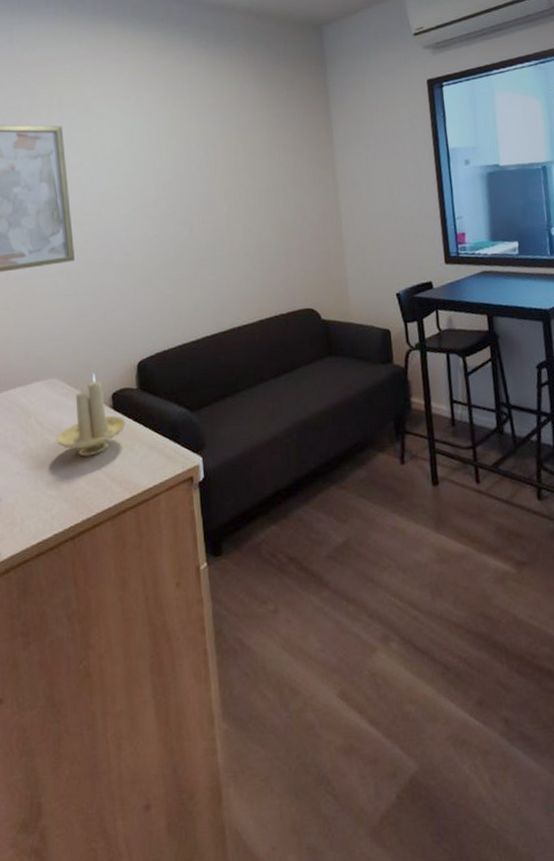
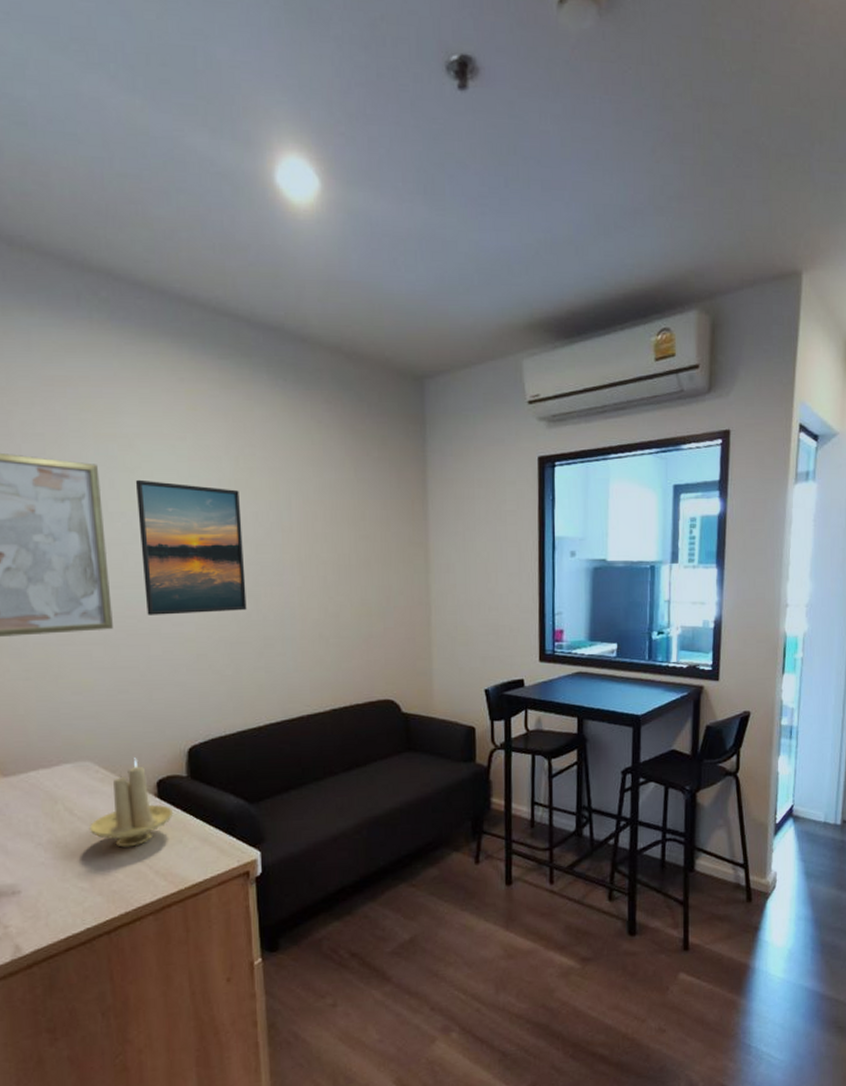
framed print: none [91,134,183,247] -> present [135,479,247,615]

